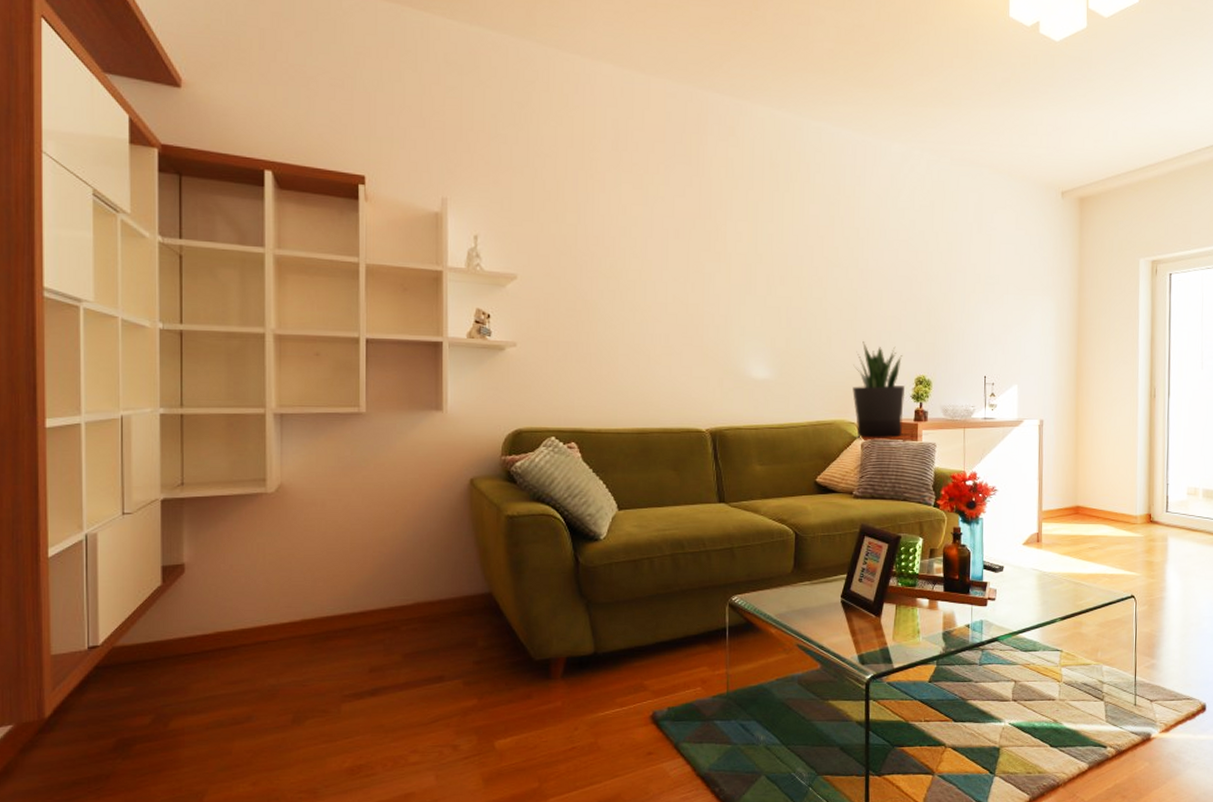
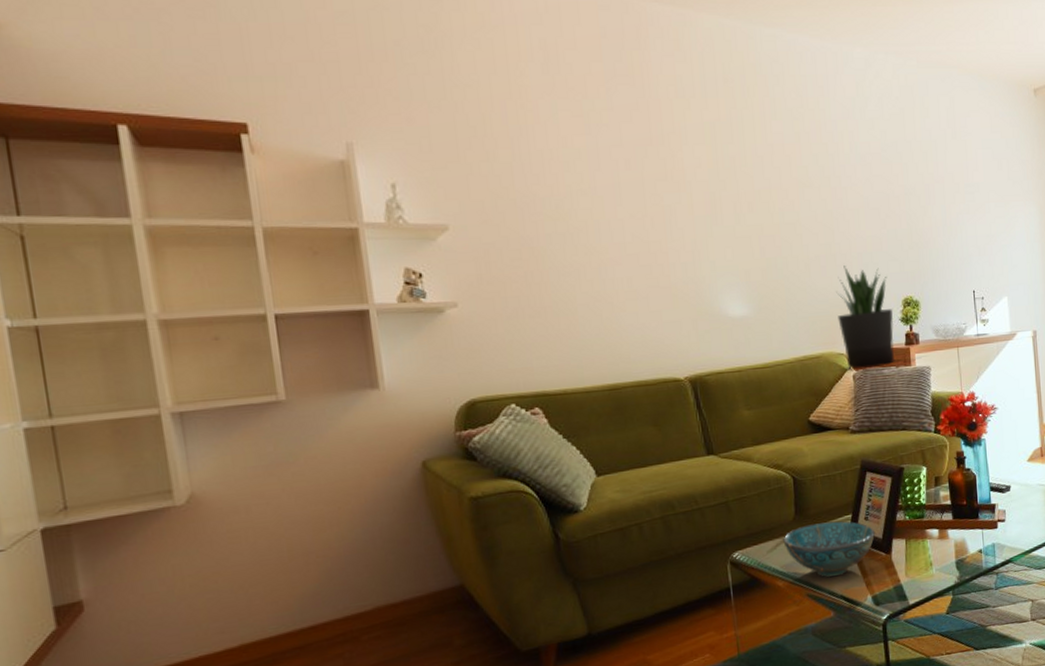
decorative bowl: none [780,579,868,630] -> present [783,521,876,577]

